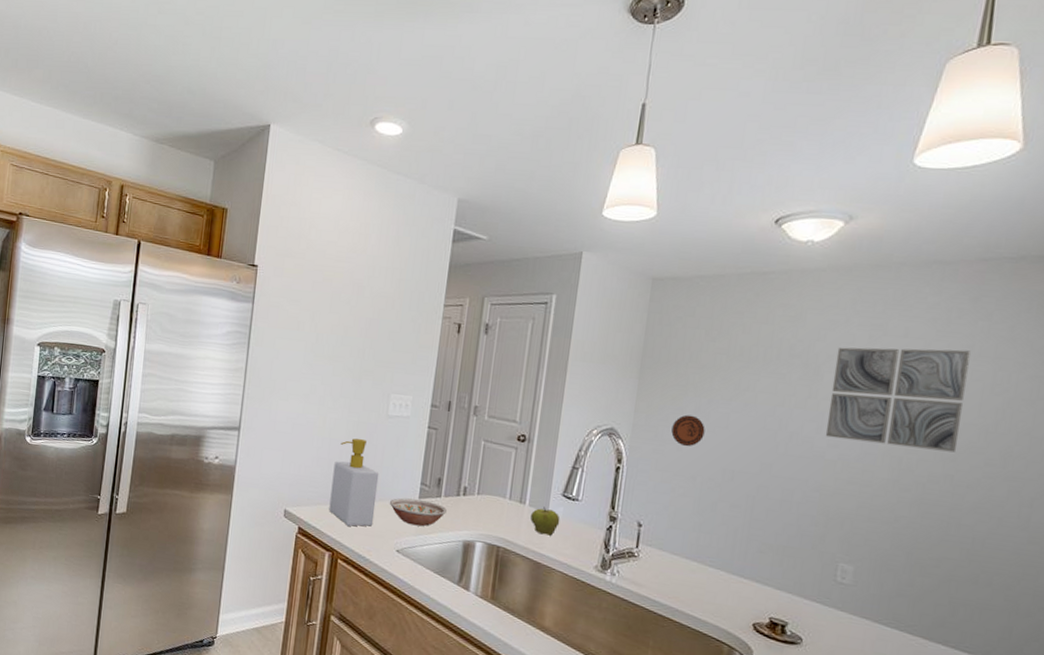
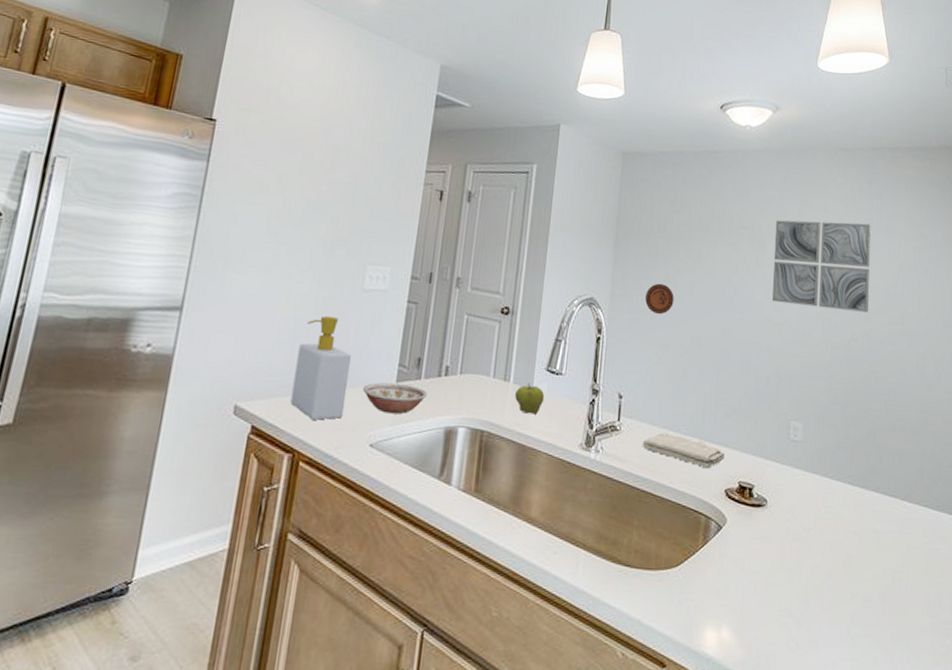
washcloth: none [661,562,755,602] -> present [642,433,725,469]

